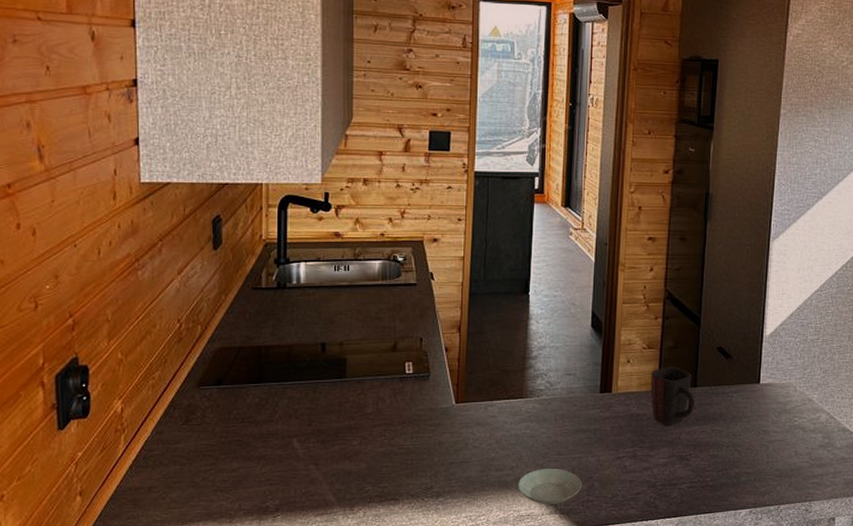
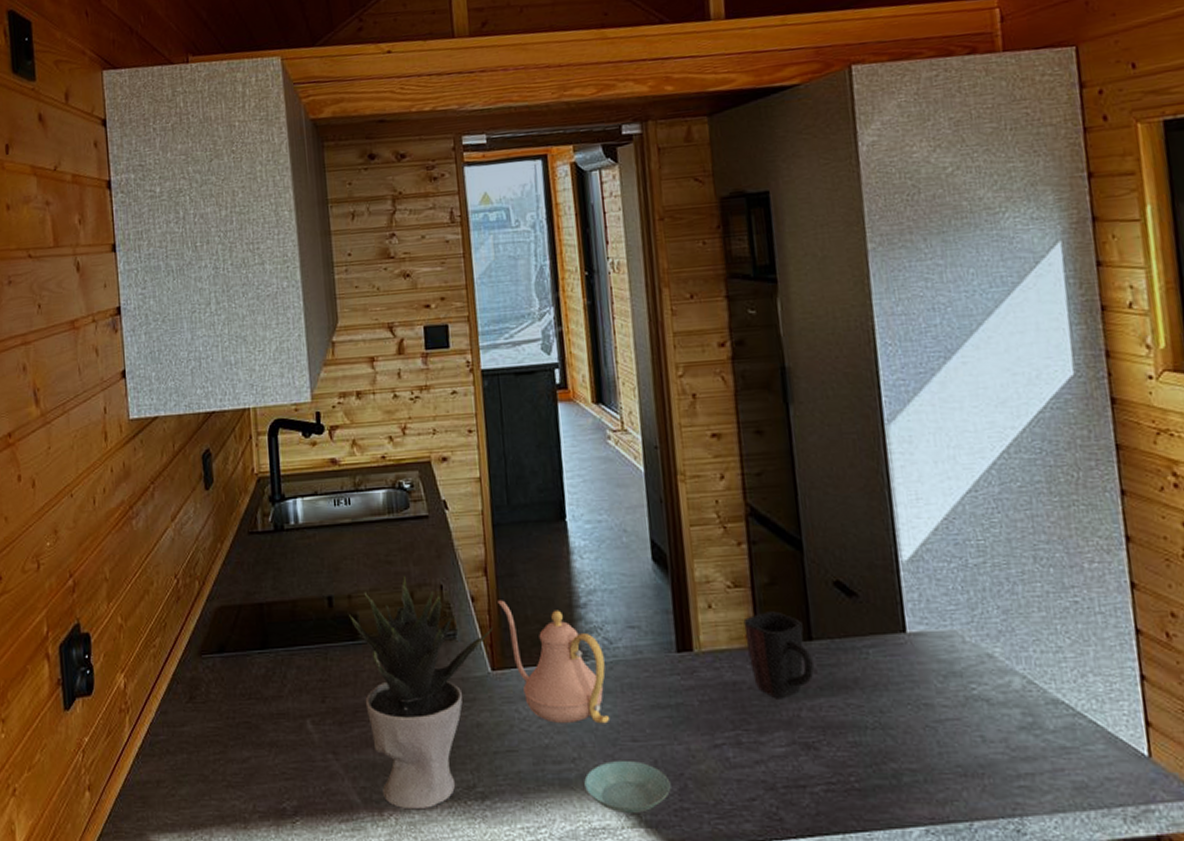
potted plant: none [339,330,461,505] -> present [349,576,494,810]
teapot: none [467,351,545,443] -> present [498,600,610,724]

